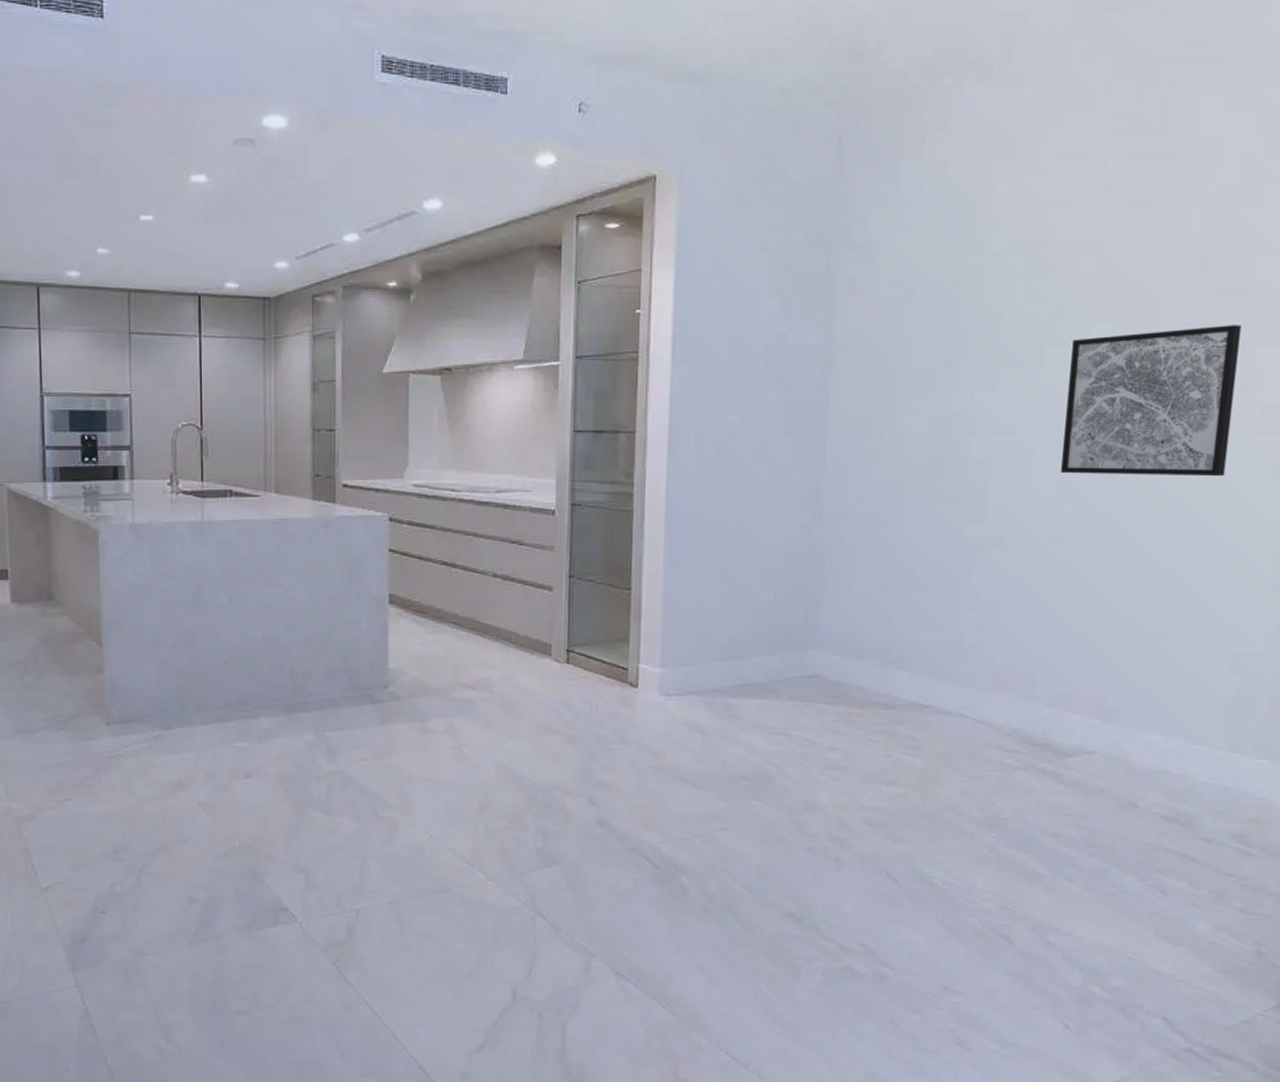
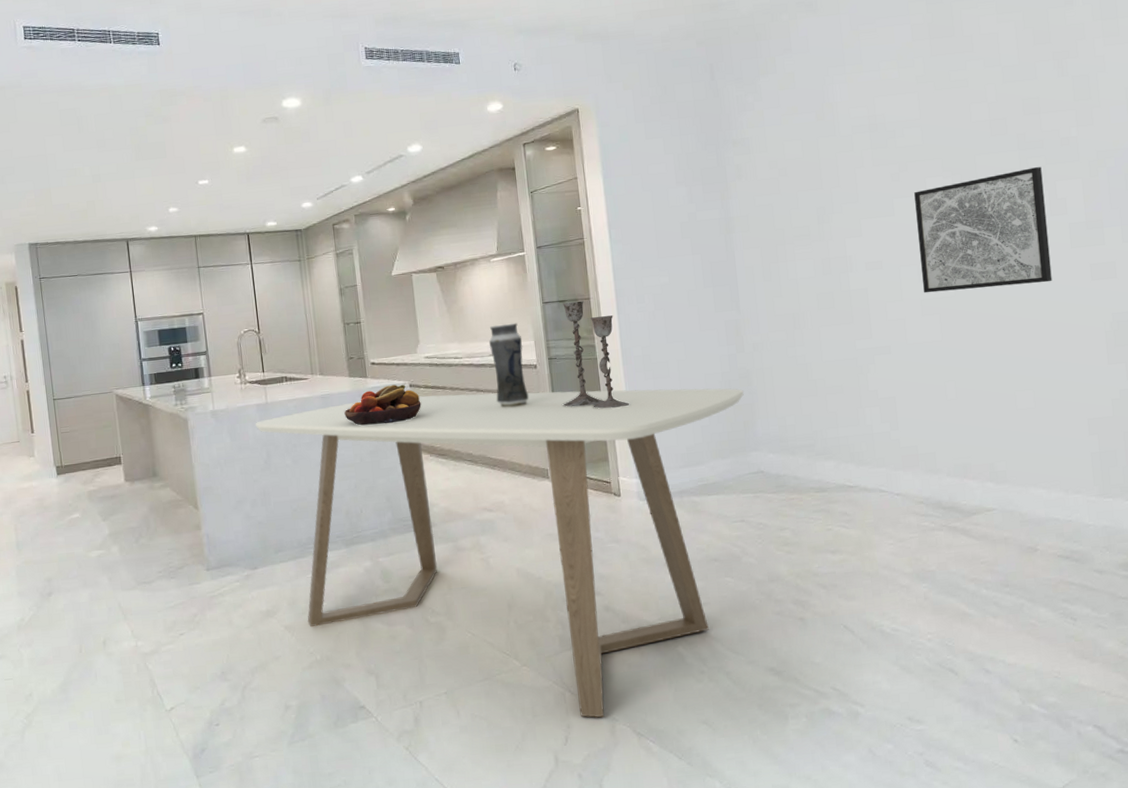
dining table: none [185,532,812,951] -> present [255,388,744,718]
fruit bowl: none [301,516,401,565] -> present [344,385,422,426]
vase: none [497,453,541,562] -> present [488,322,529,408]
candlestick: none [581,433,666,577] -> present [562,300,630,409]

